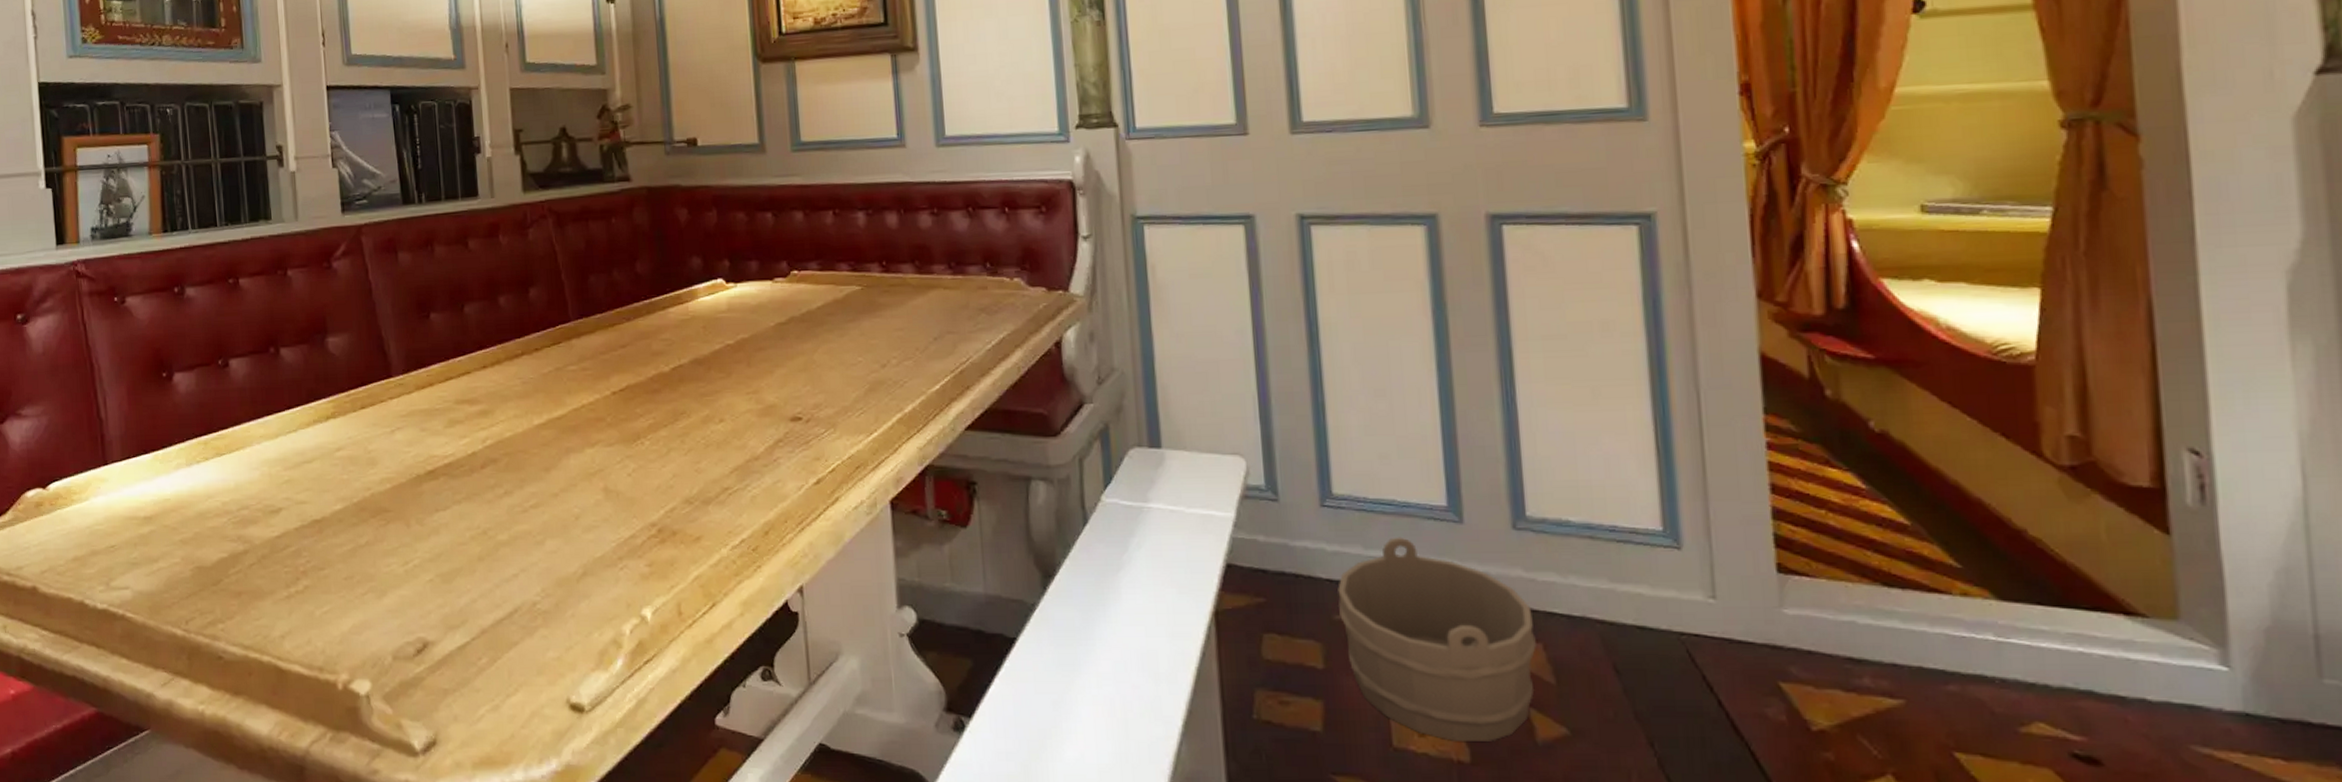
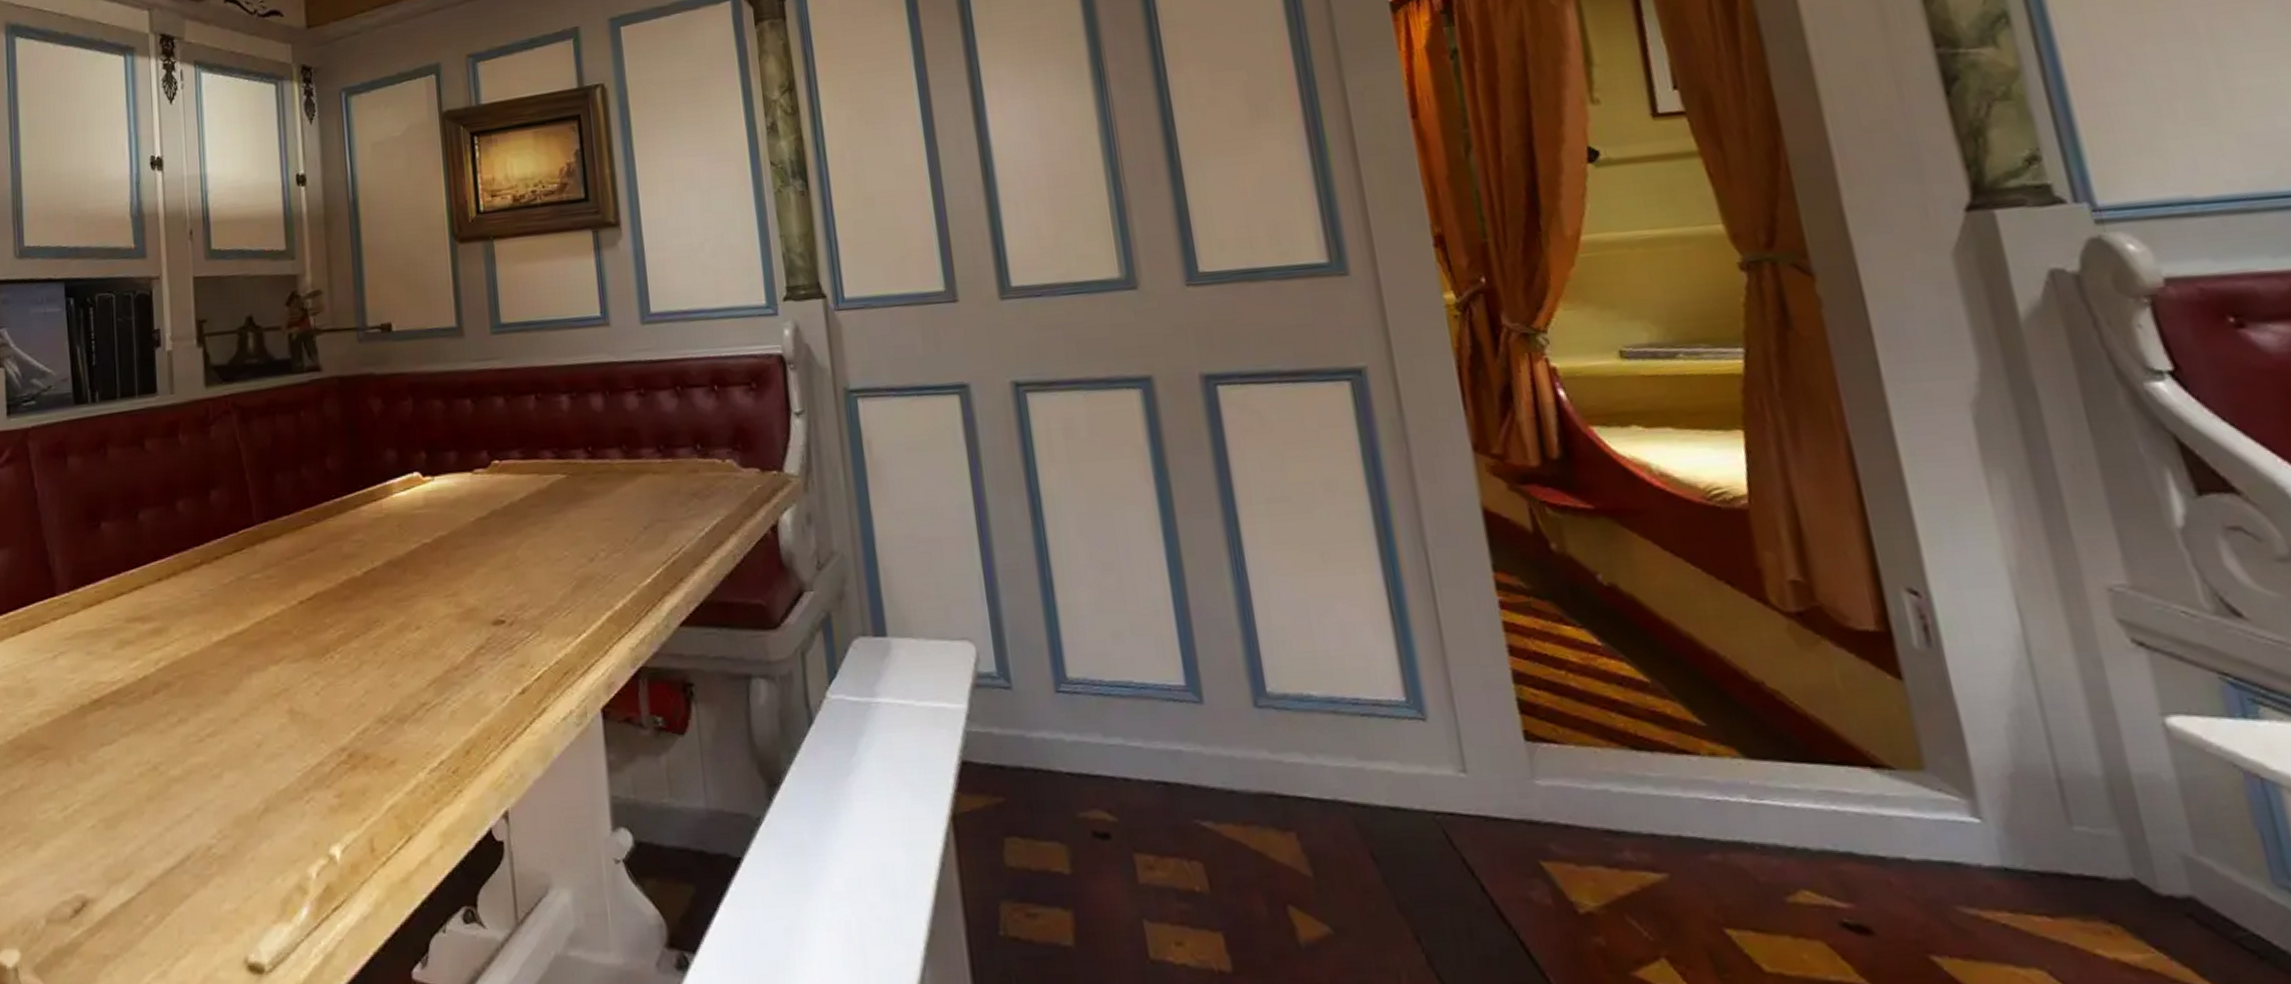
wooden bucket: present [1338,537,1538,741] -> none [1079,721,1292,948]

